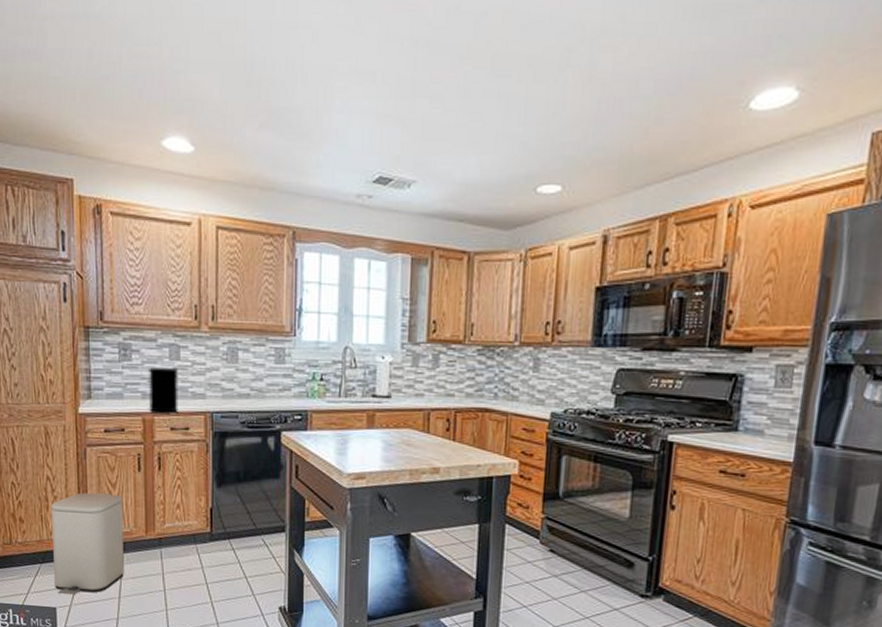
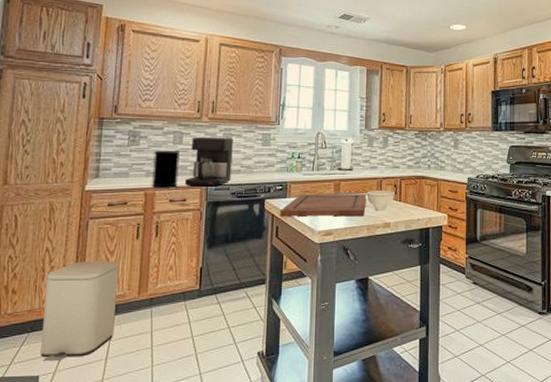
coffee maker: none [185,351,240,414] -> present [184,137,233,187]
cutting board: none [300,426,409,457] -> present [280,194,366,217]
bowl: none [409,425,448,452] -> present [366,191,396,211]

